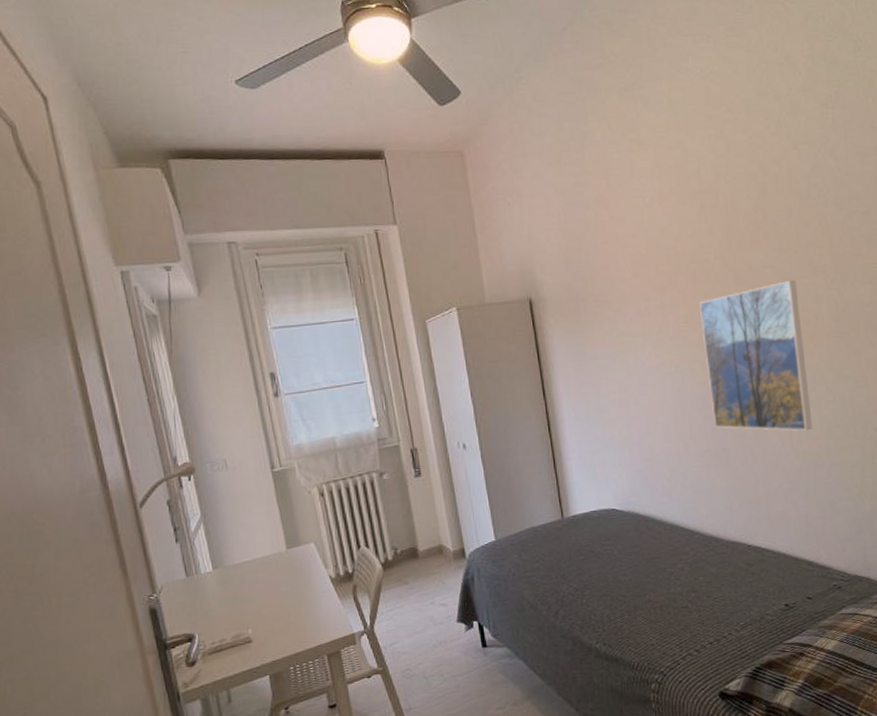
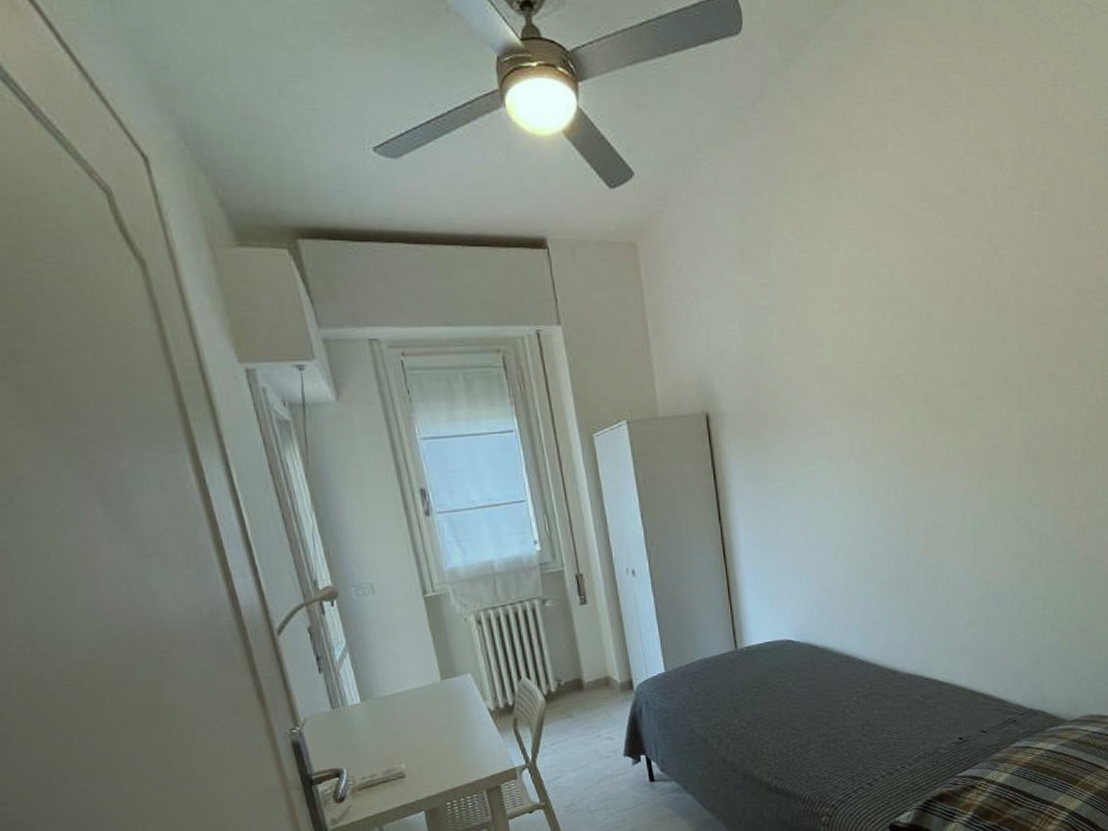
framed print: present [699,279,813,431] -> none [887,399,997,561]

